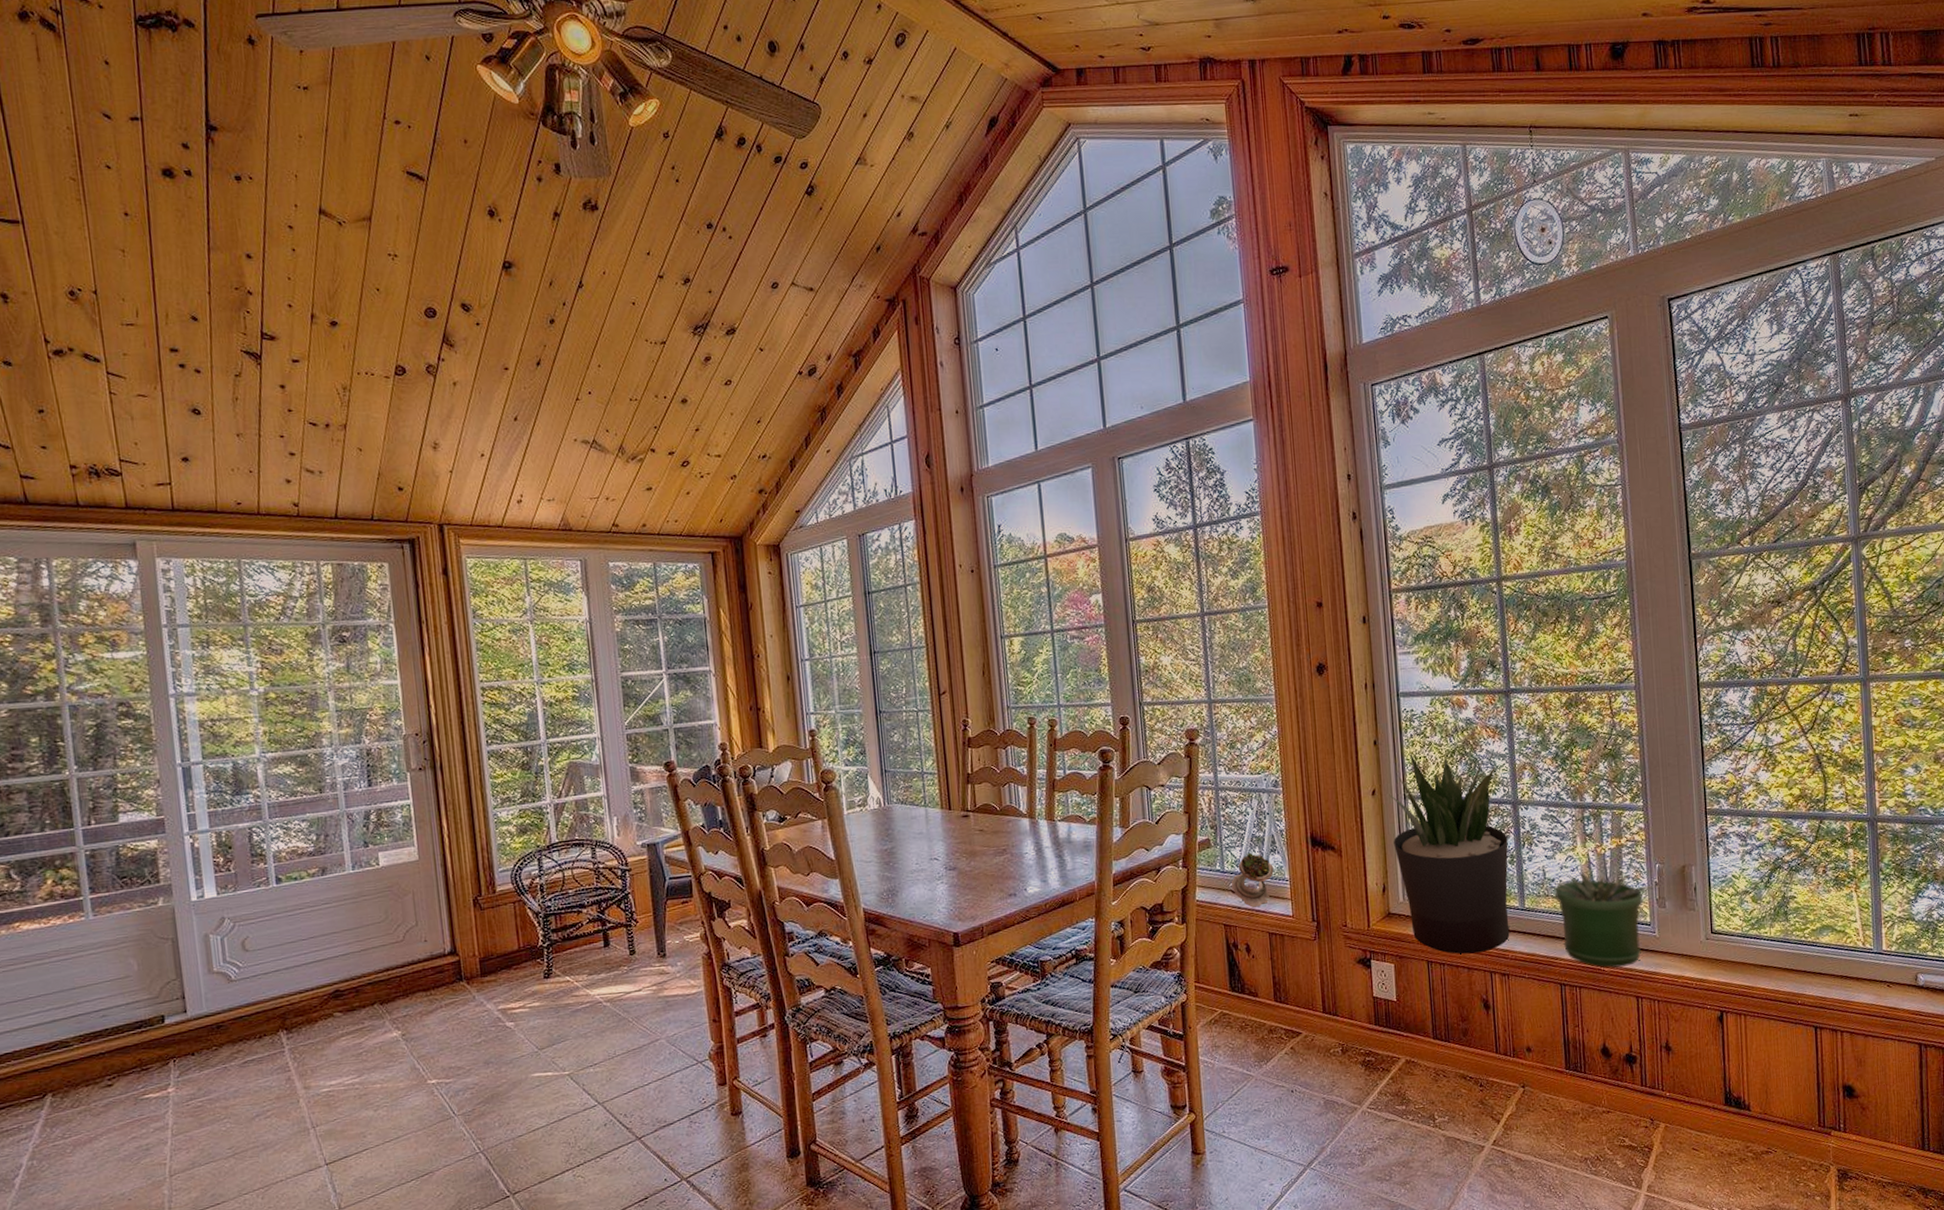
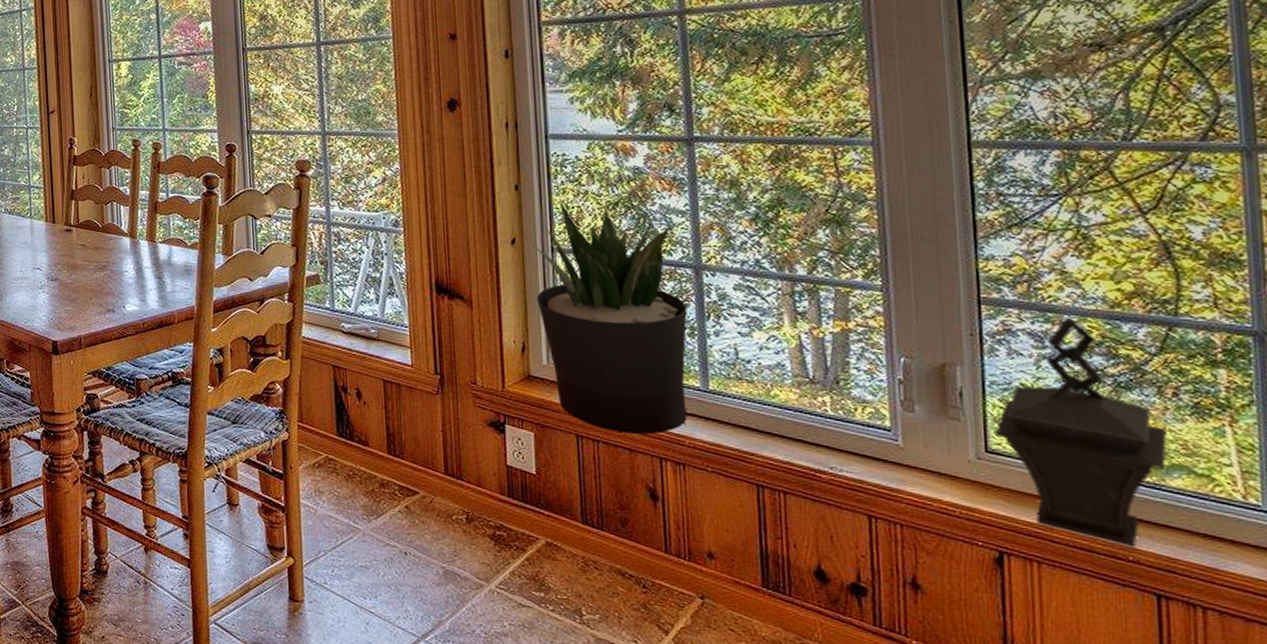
succulent plant: present [1230,853,1274,908] -> none [341,294,391,352]
planter: present [1536,871,1673,968] -> none [725,354,925,477]
lantern: none [1716,819,1820,994] -> present [994,317,1167,549]

